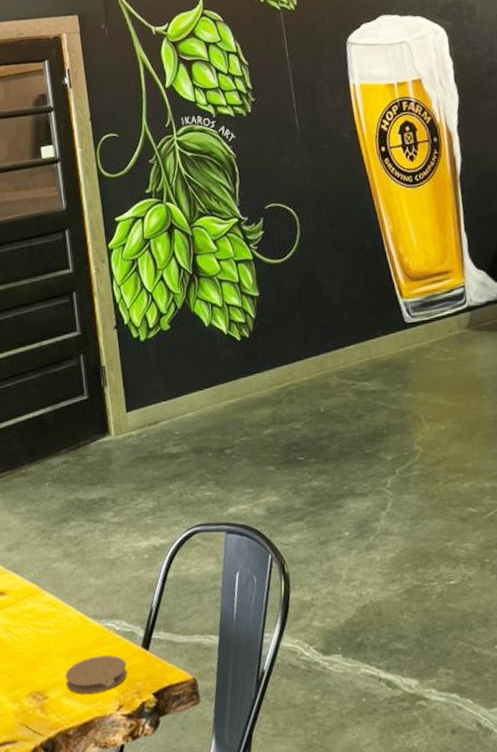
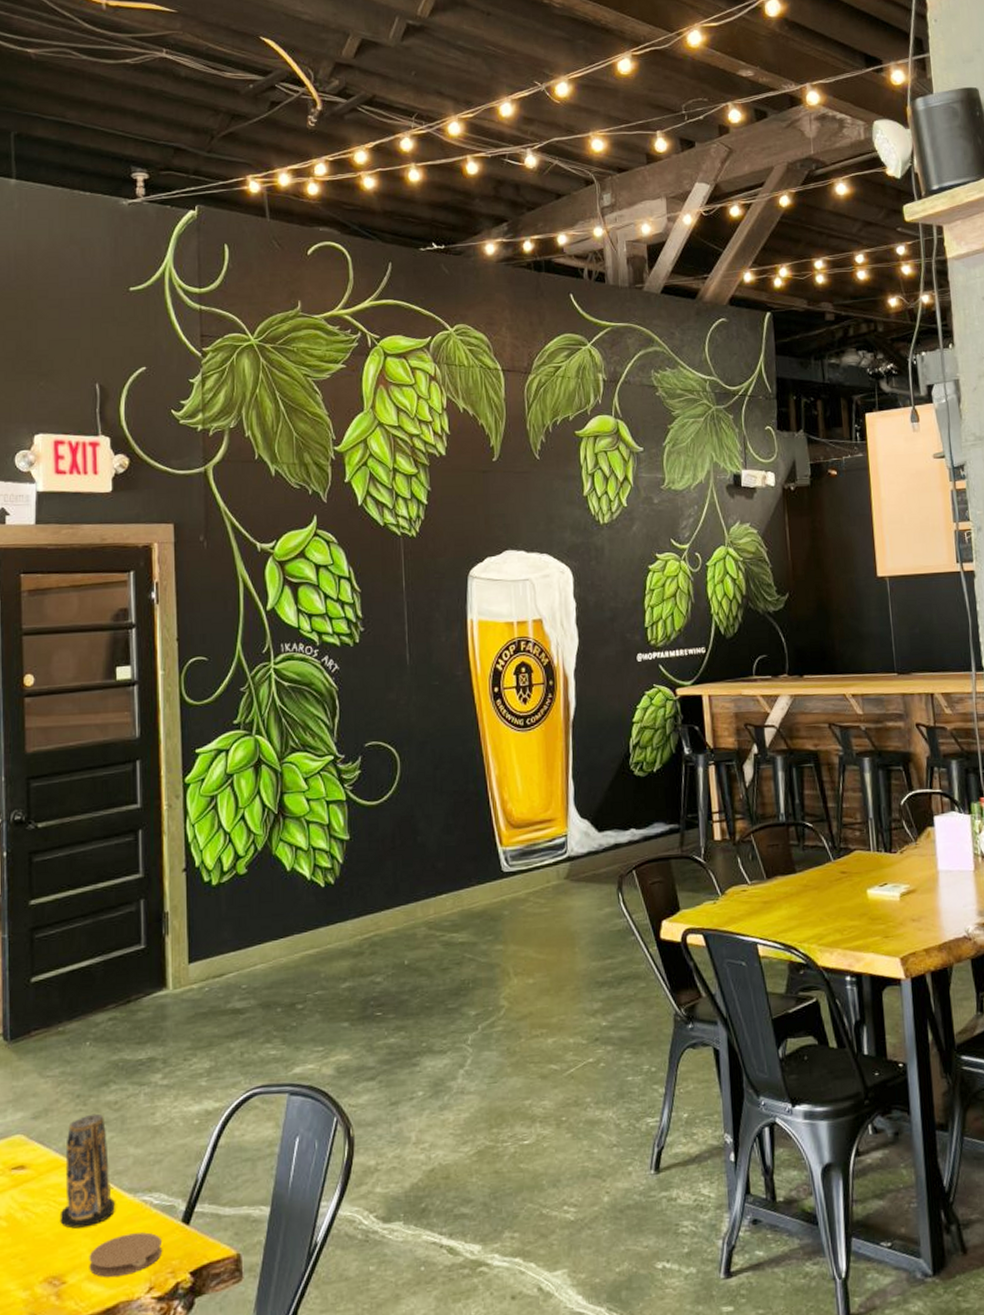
candle: none [36,547,84,650] -> present [60,1113,115,1229]

